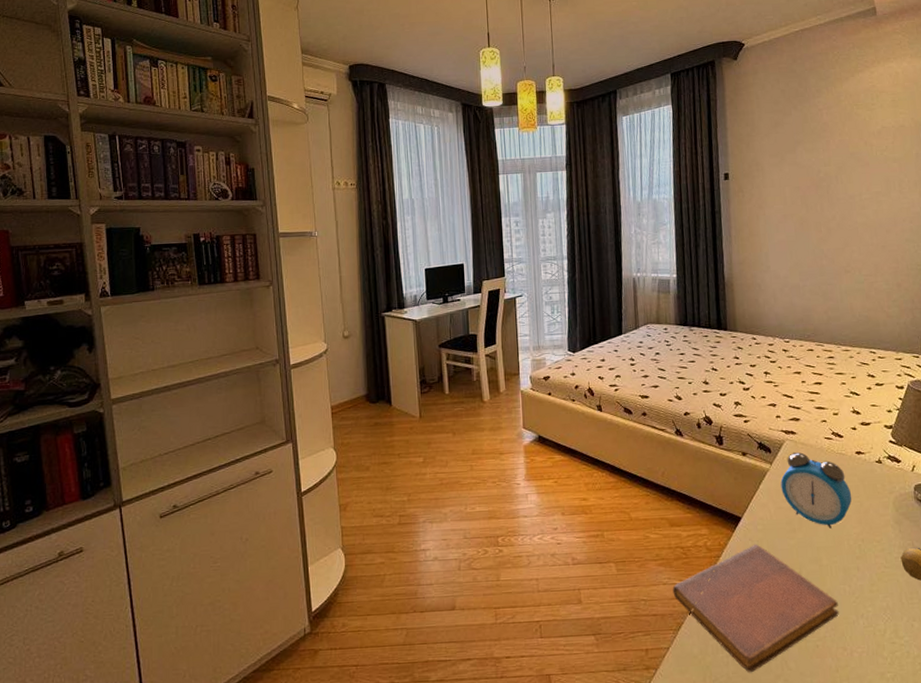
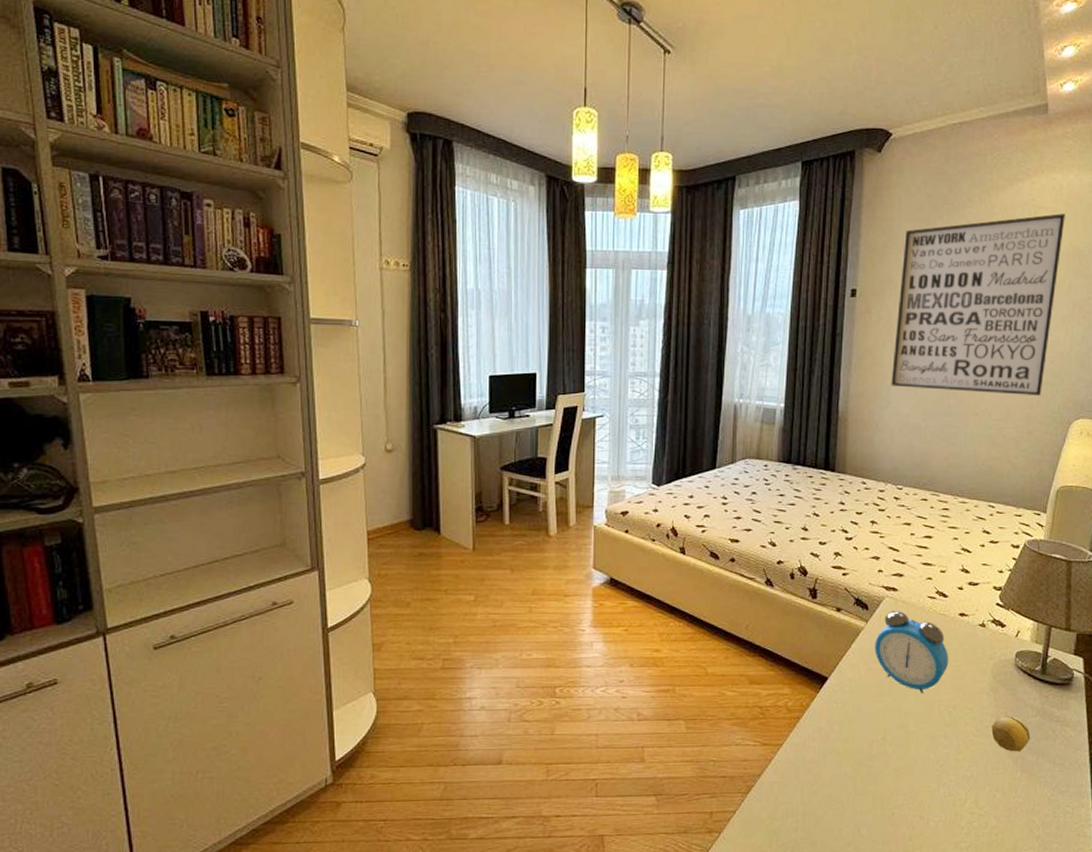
notebook: present [672,544,839,672] -> none [745,706,920,838]
wall art: none [765,95,905,253] -> present [891,213,1065,395]

